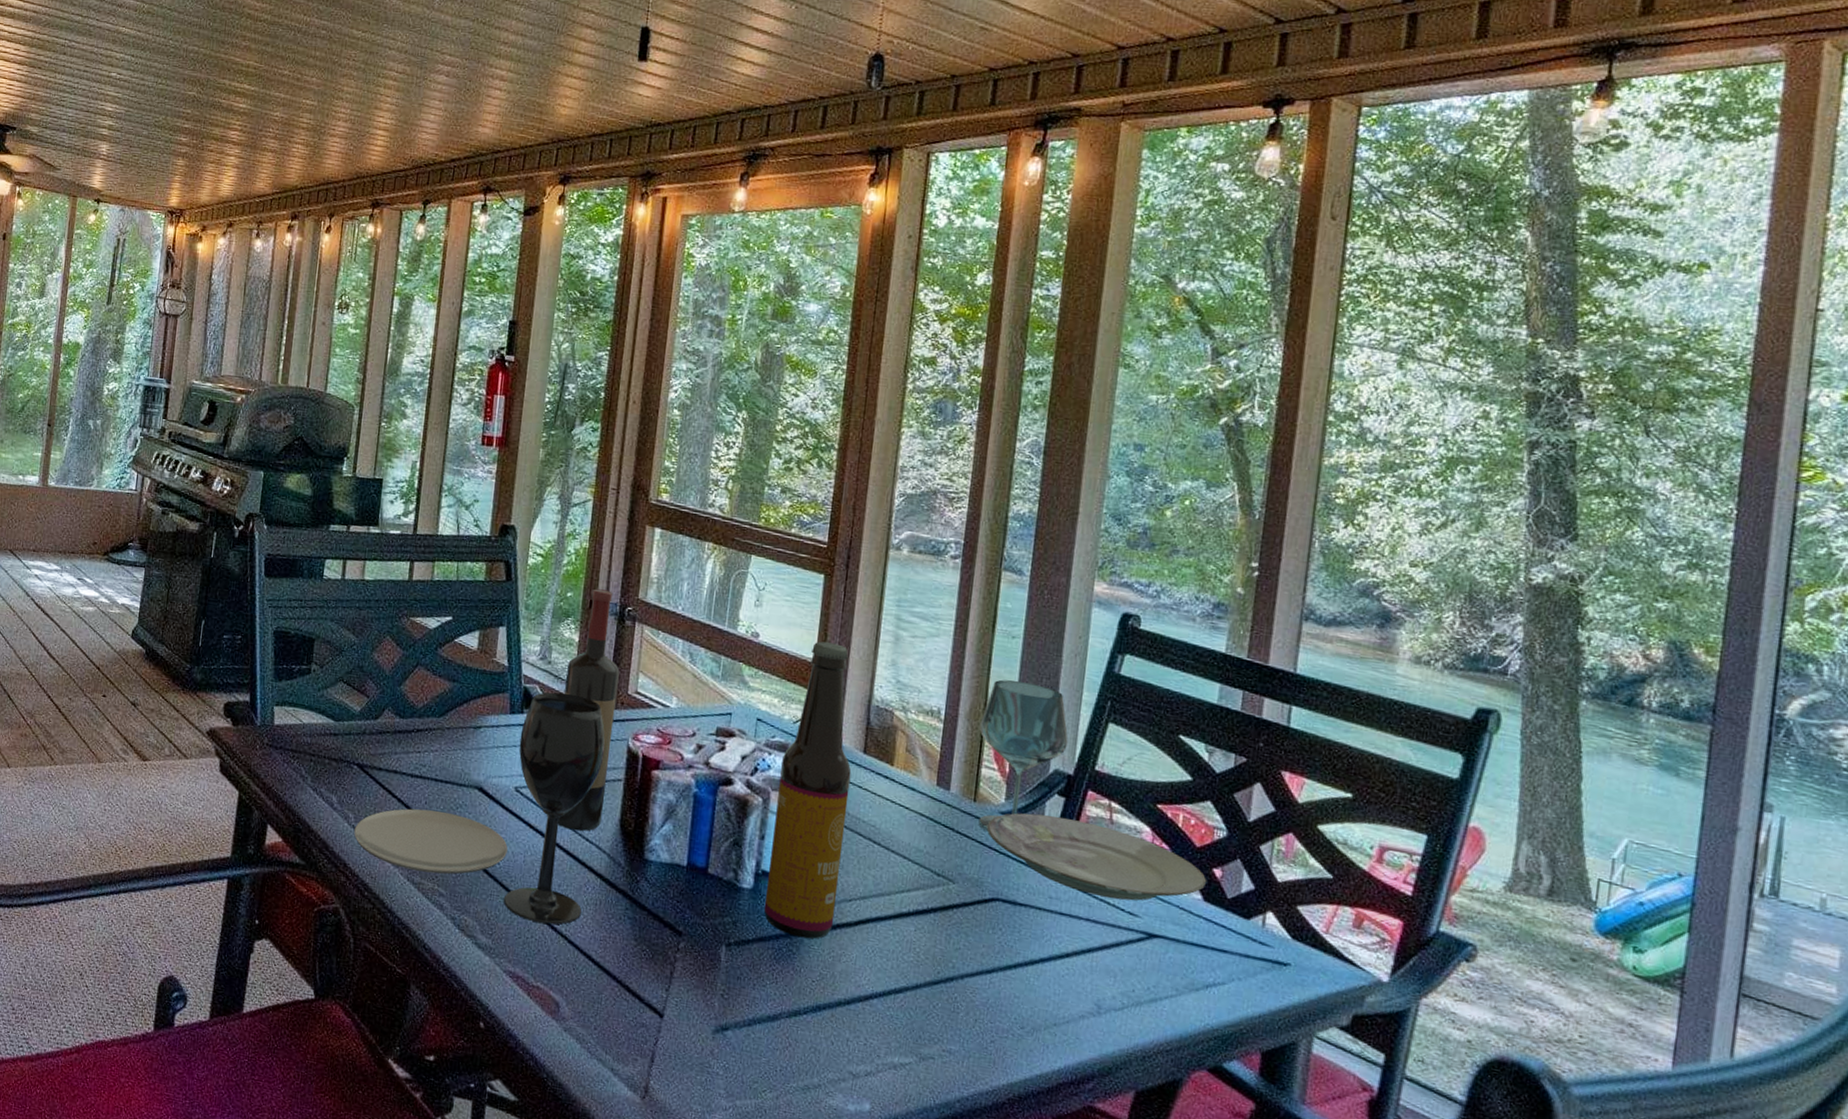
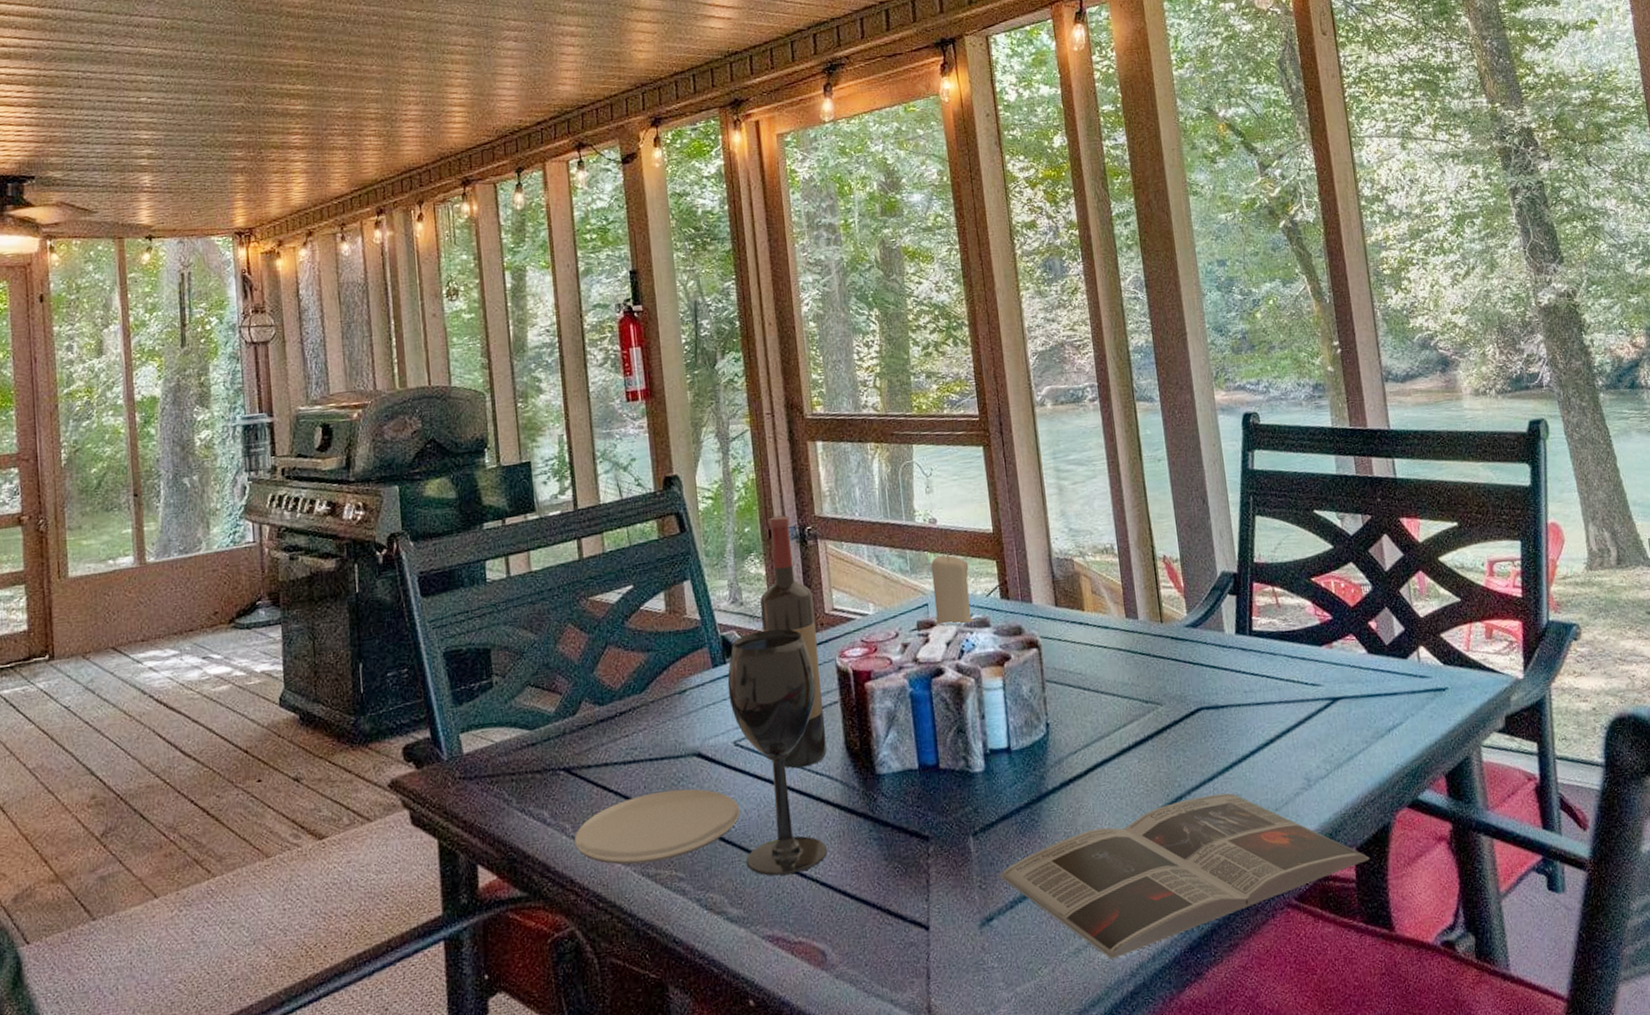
candle: none [732,670,783,745] -> present [930,553,976,627]
magazine: none [744,979,1149,1109] -> present [999,793,1370,960]
beer bottle: present [763,641,852,939] -> none [984,508,1066,805]
wine glass: present [978,679,1069,832] -> none [1149,497,1227,648]
plate: present [986,813,1207,901] -> none [1177,611,1367,678]

